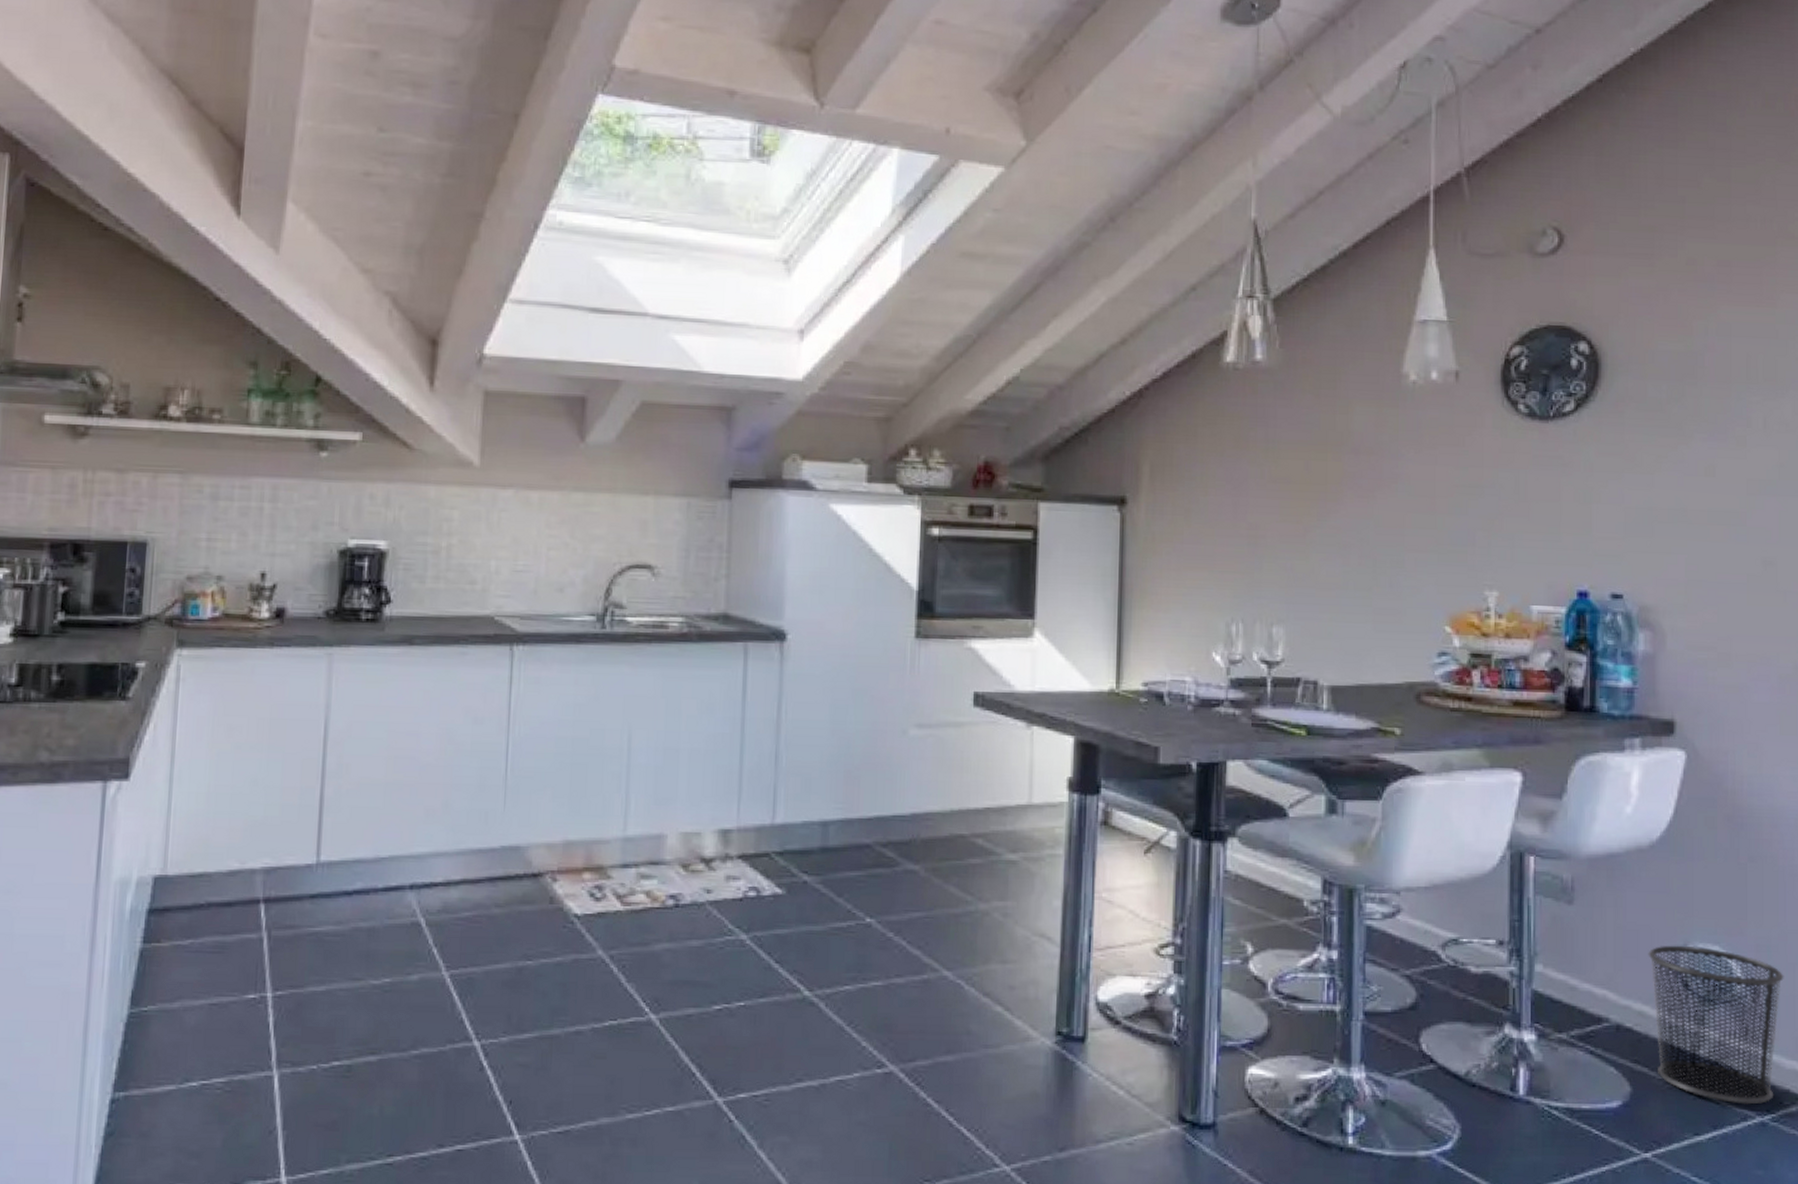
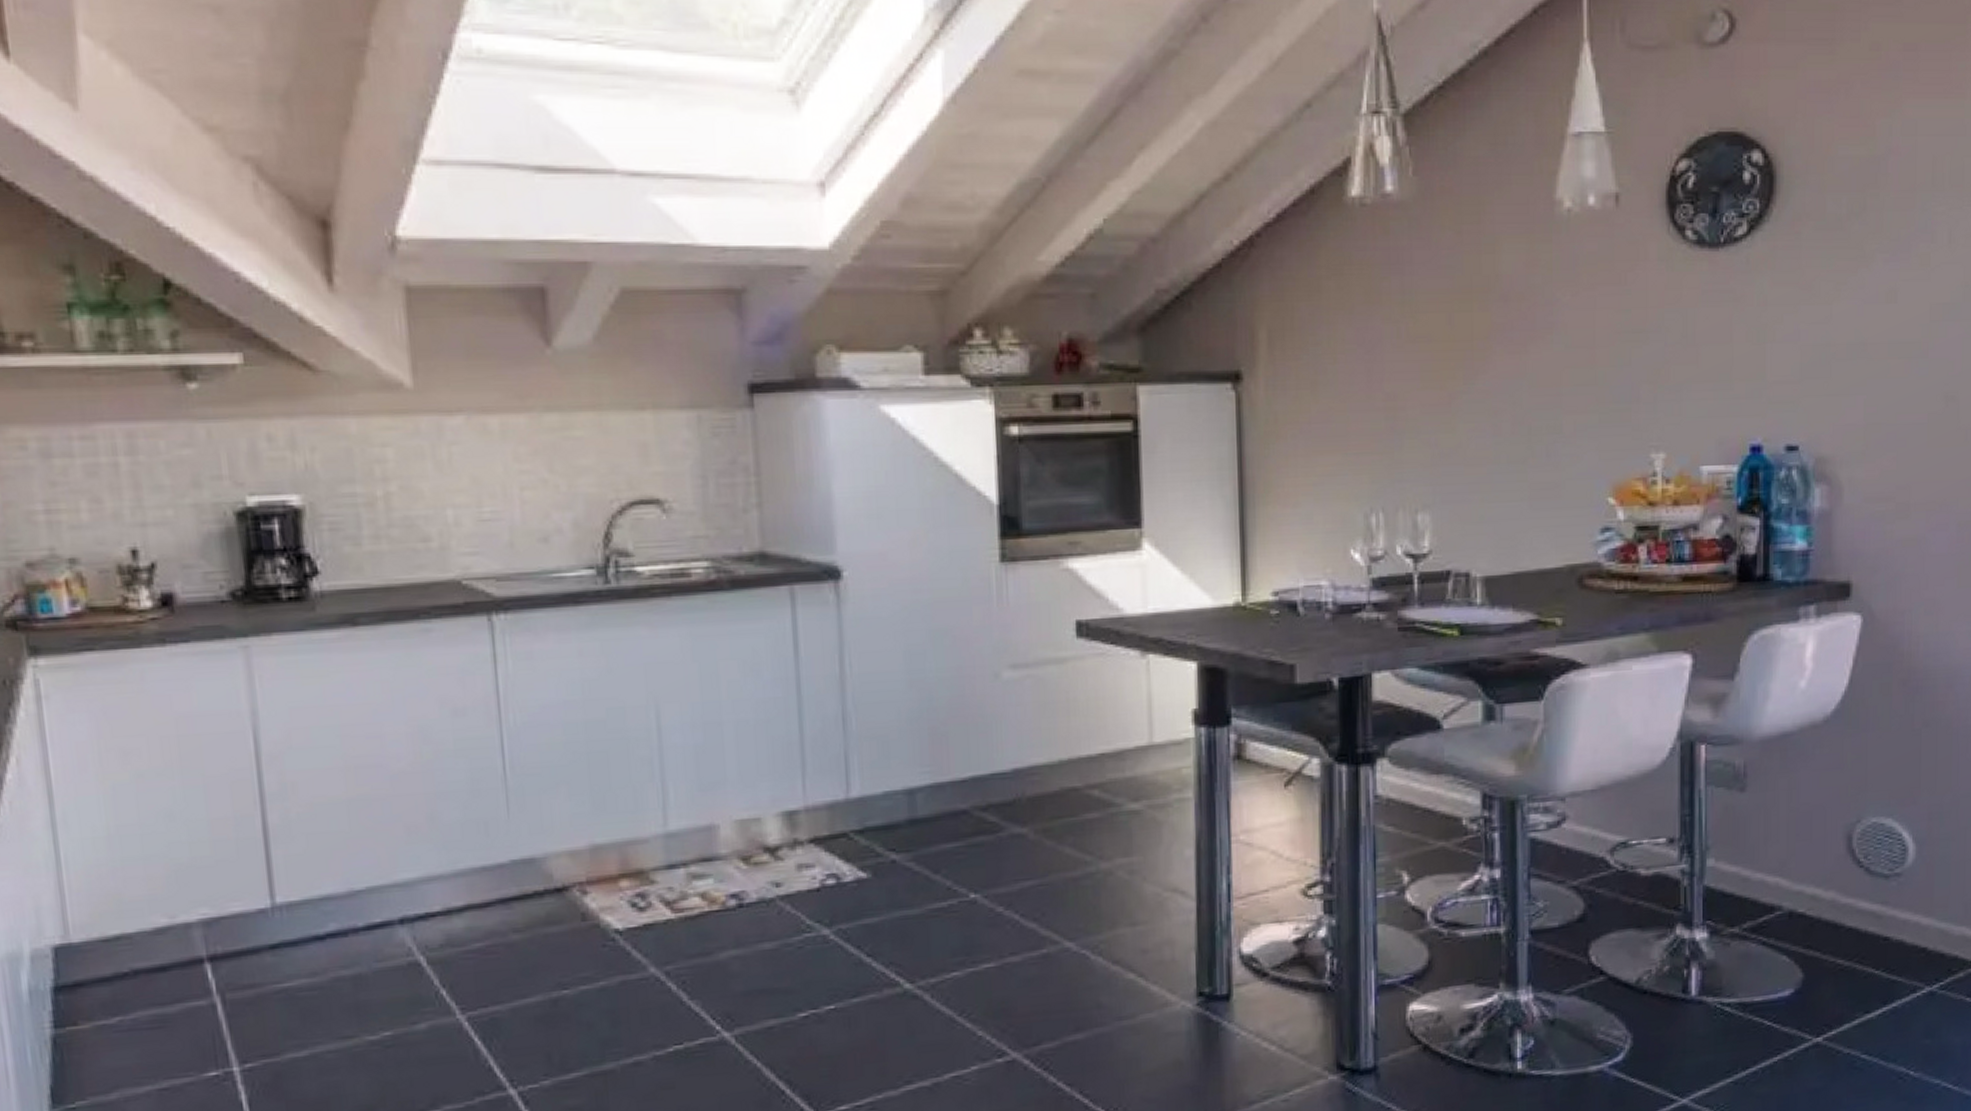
waste bin: present [1648,945,1784,1105] -> none [1821,821,1955,977]

